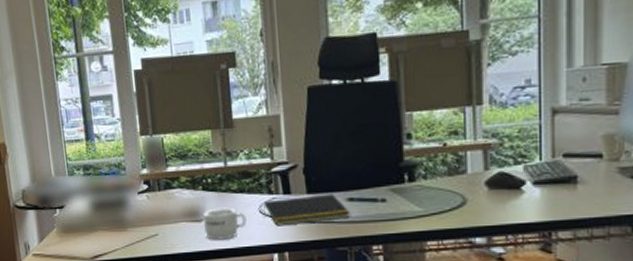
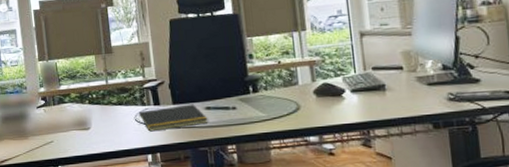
mug: present [203,207,247,240] -> none [90,117,125,145]

